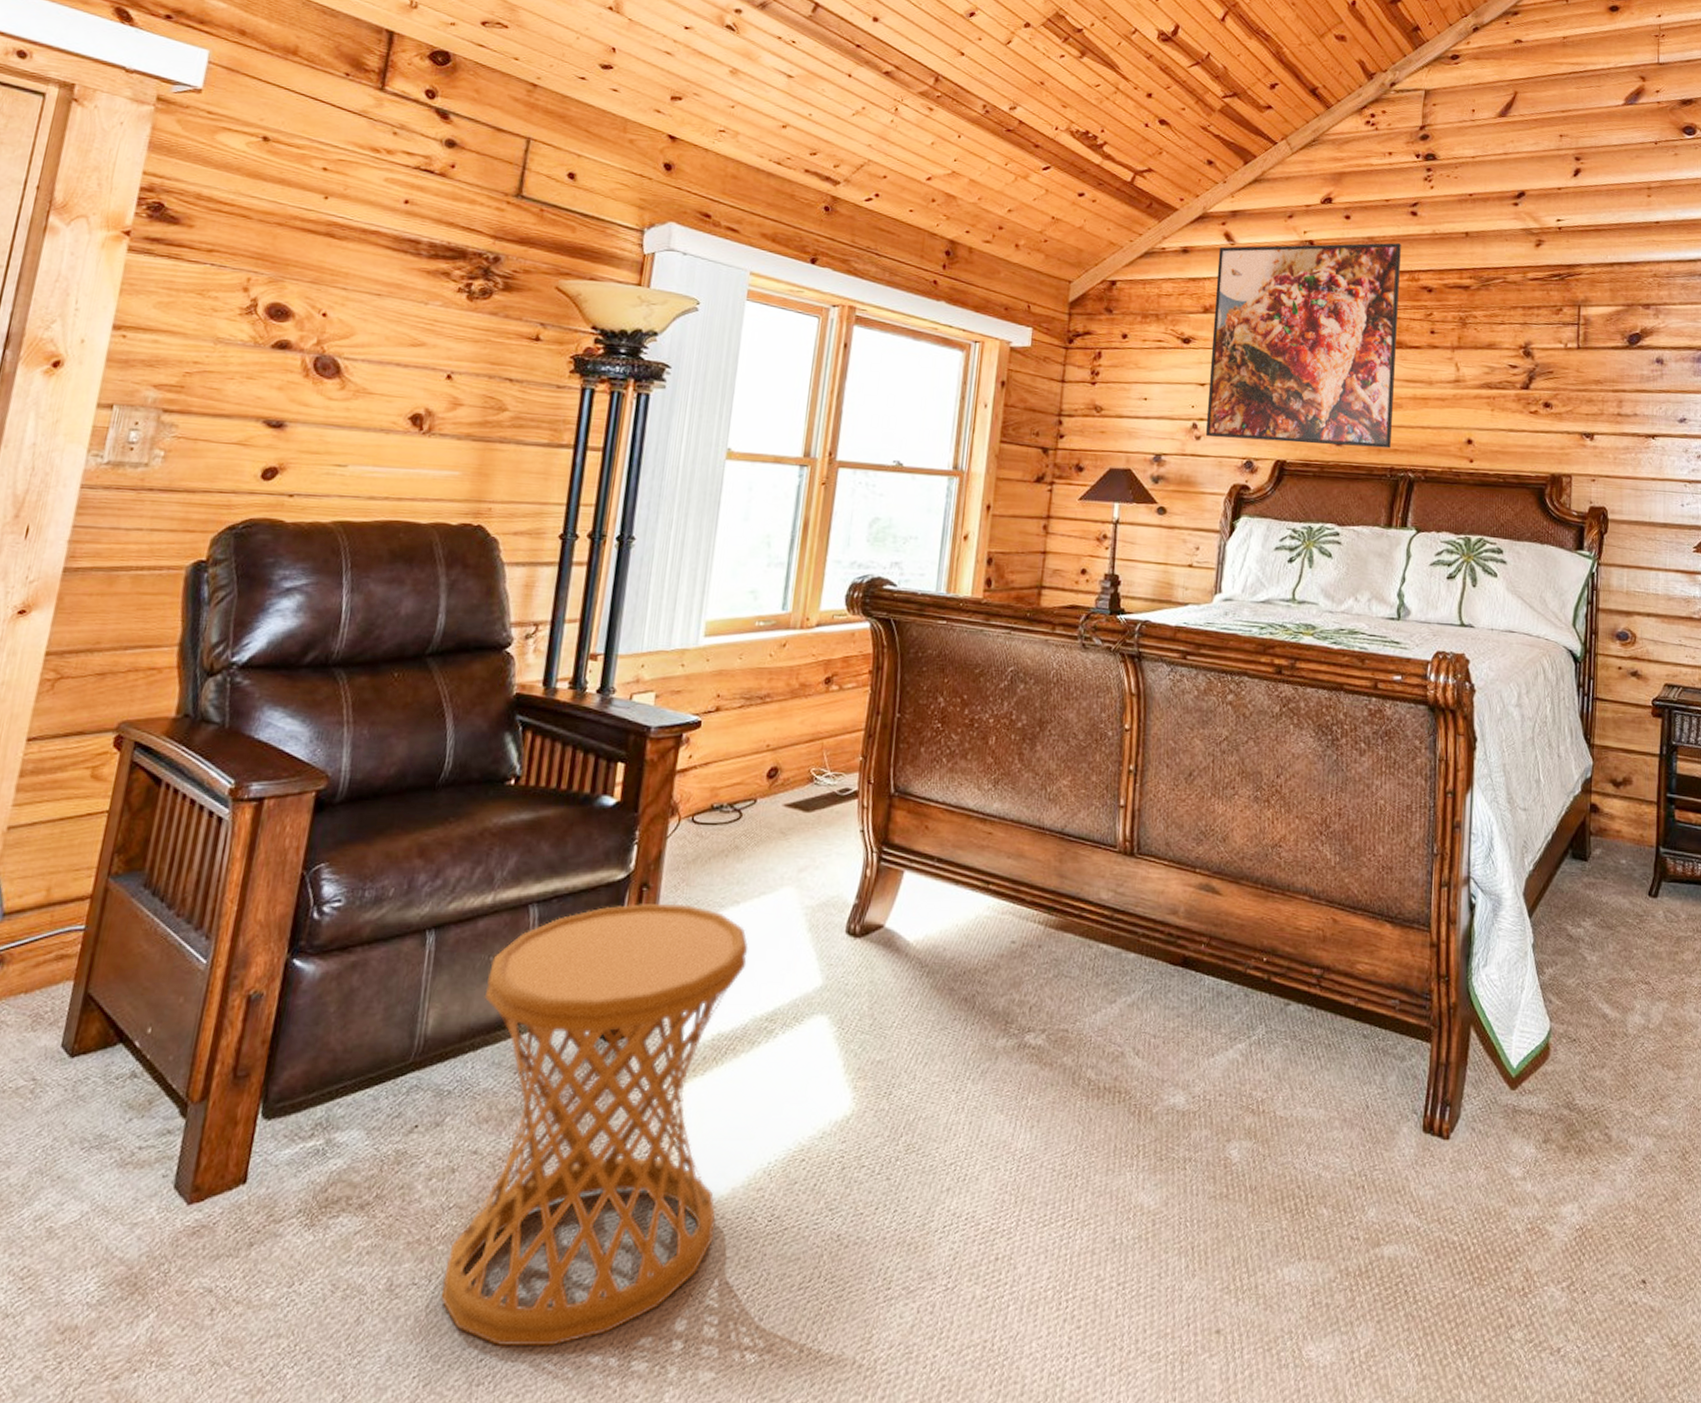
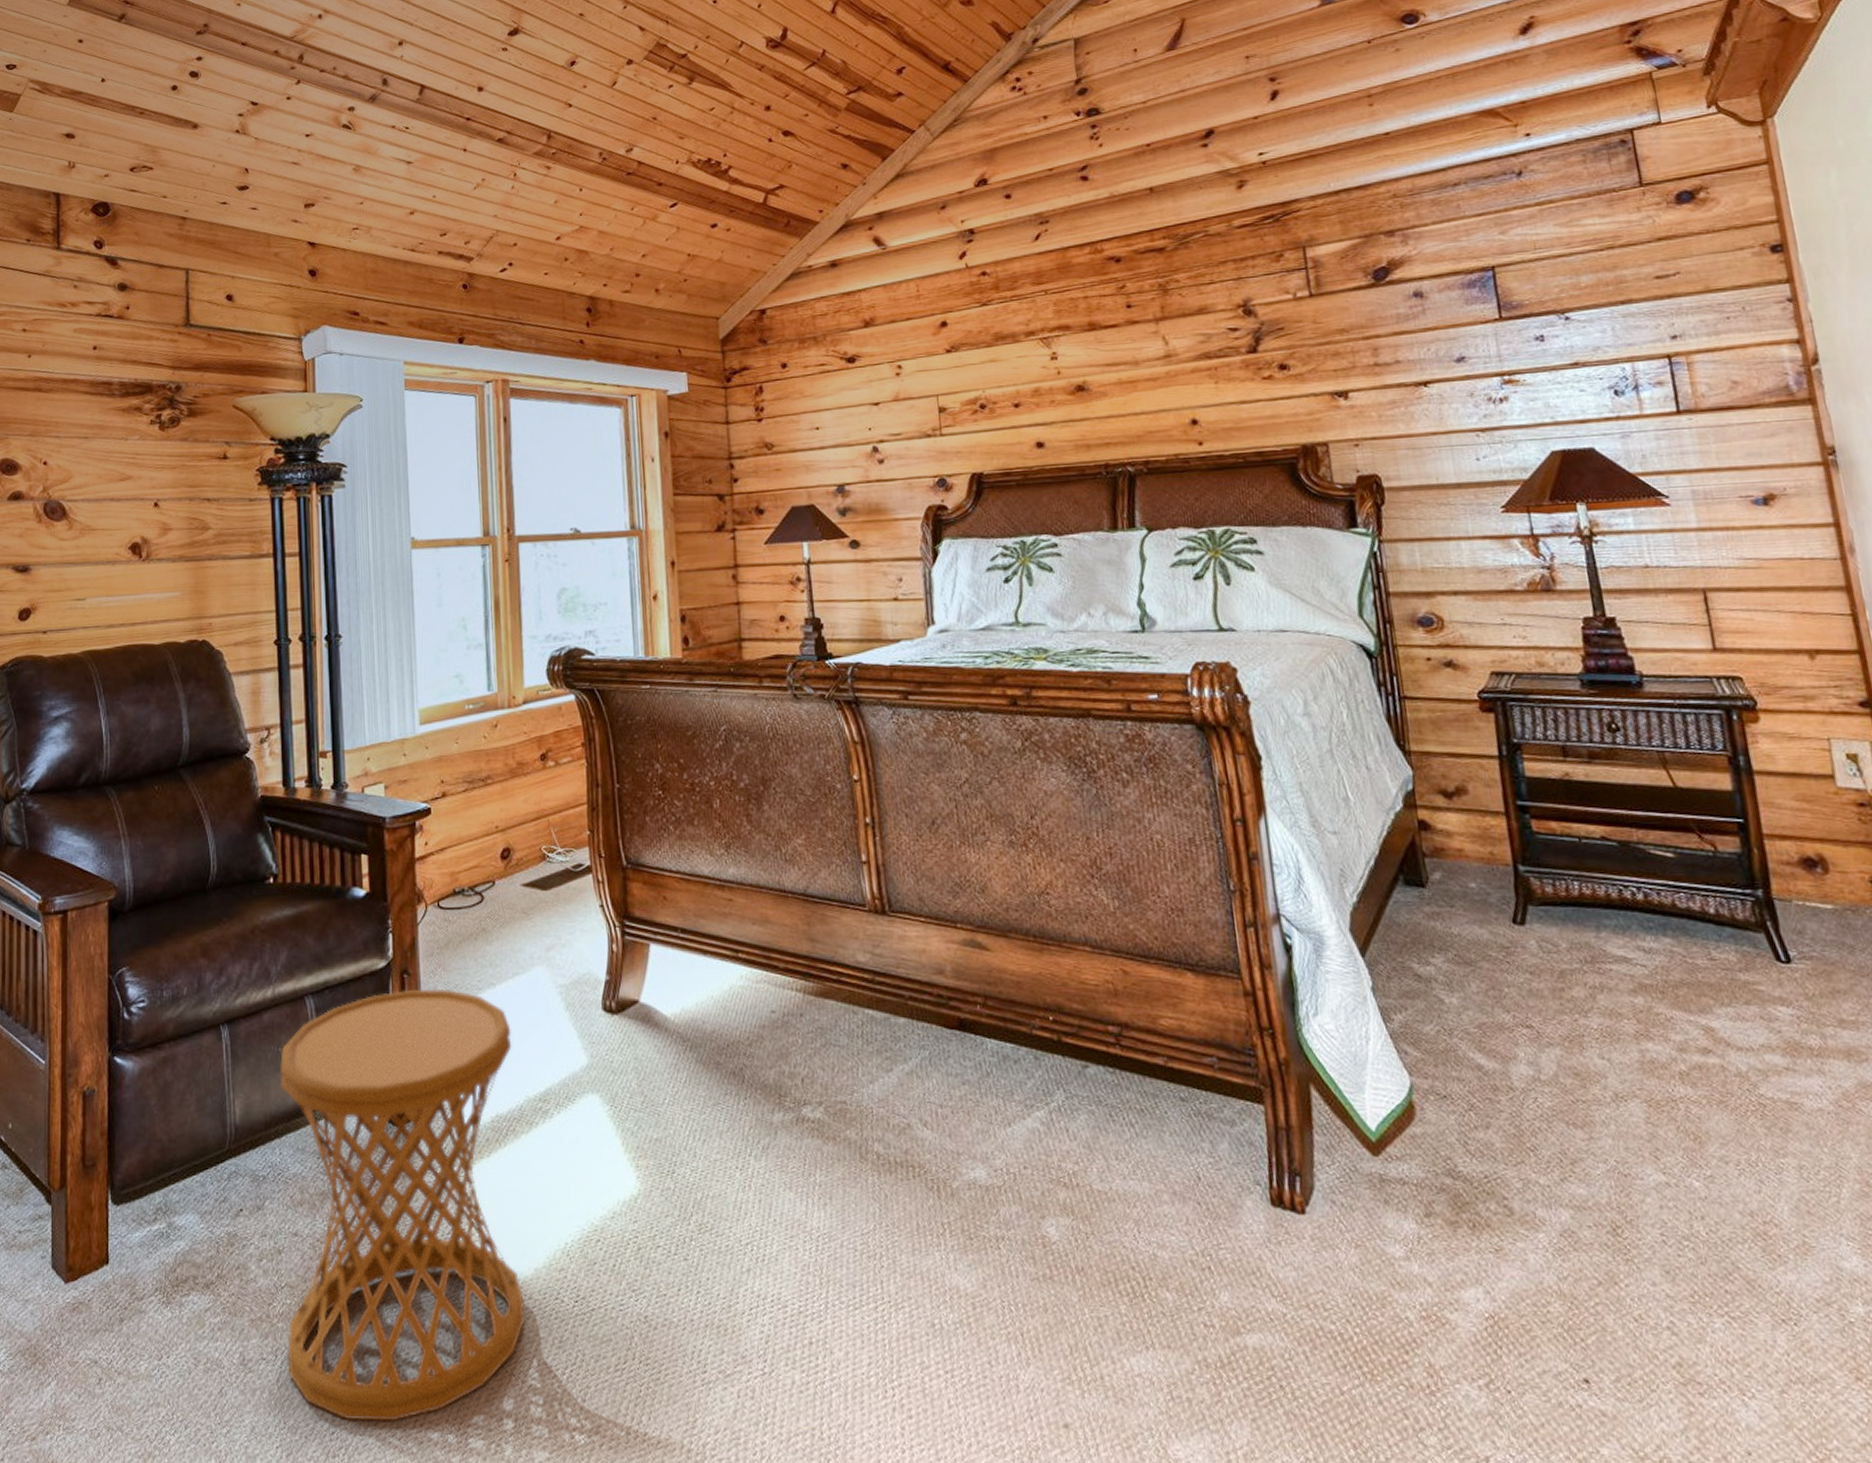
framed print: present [1205,243,1401,448] -> none [870,214,1101,459]

